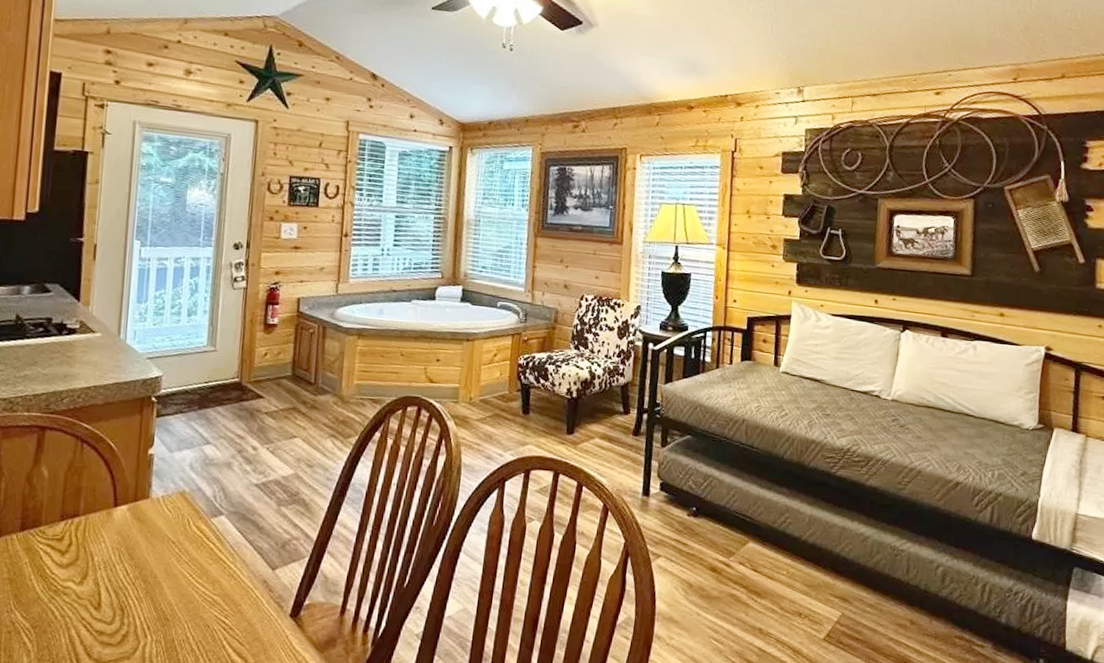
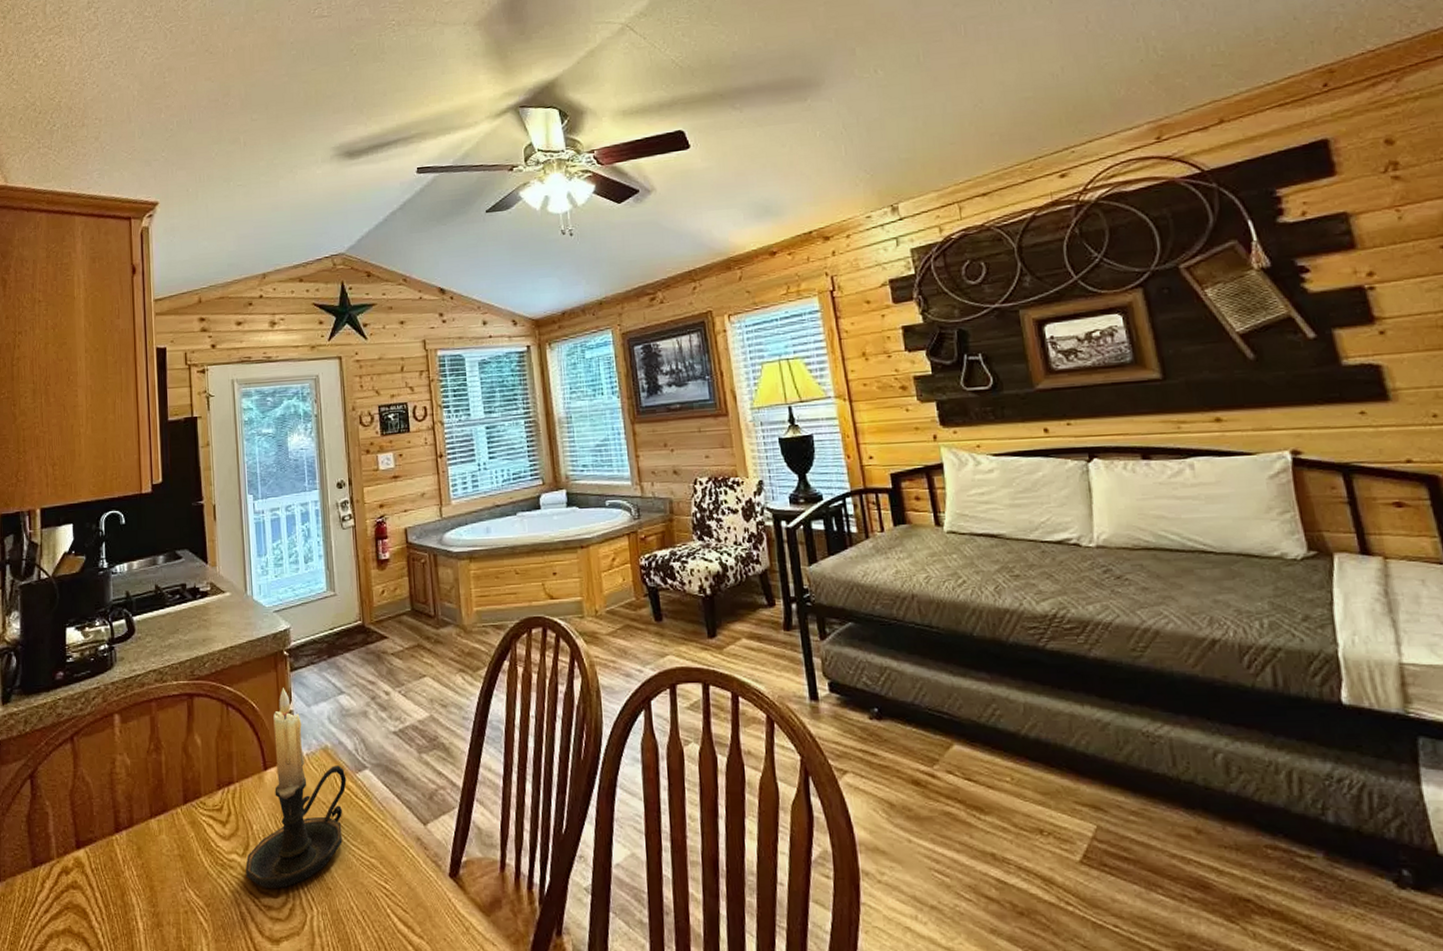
candle holder: none [80,432,201,616] -> present [246,688,347,888]

